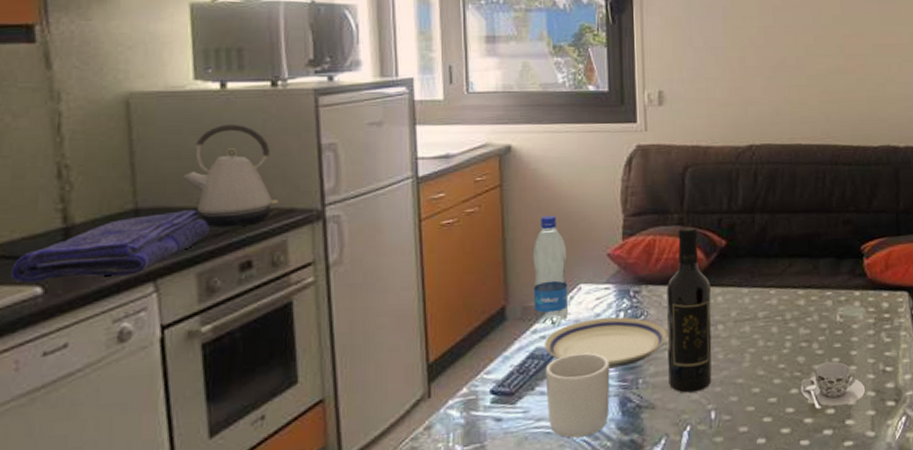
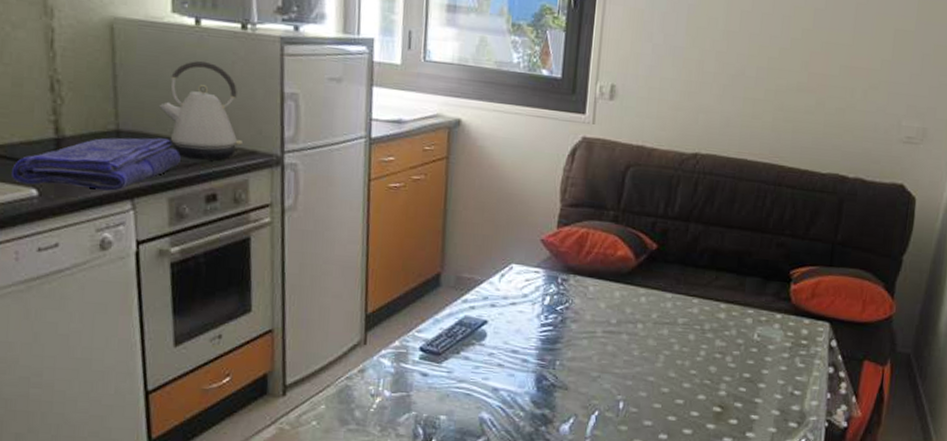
bottle: present [532,215,569,327] -> none [466,193,503,300]
plate: present [545,316,667,369] -> none [473,298,588,348]
mug: present [545,353,610,438] -> none [469,327,531,404]
wine bottle: present [666,226,712,393] -> none [584,224,636,382]
teacup: present [800,361,866,410] -> none [707,375,771,419]

